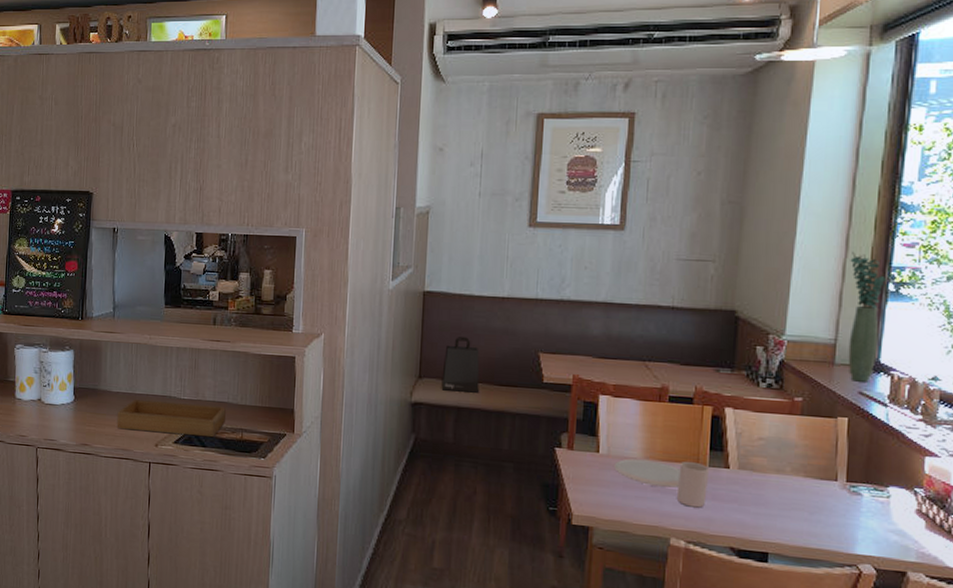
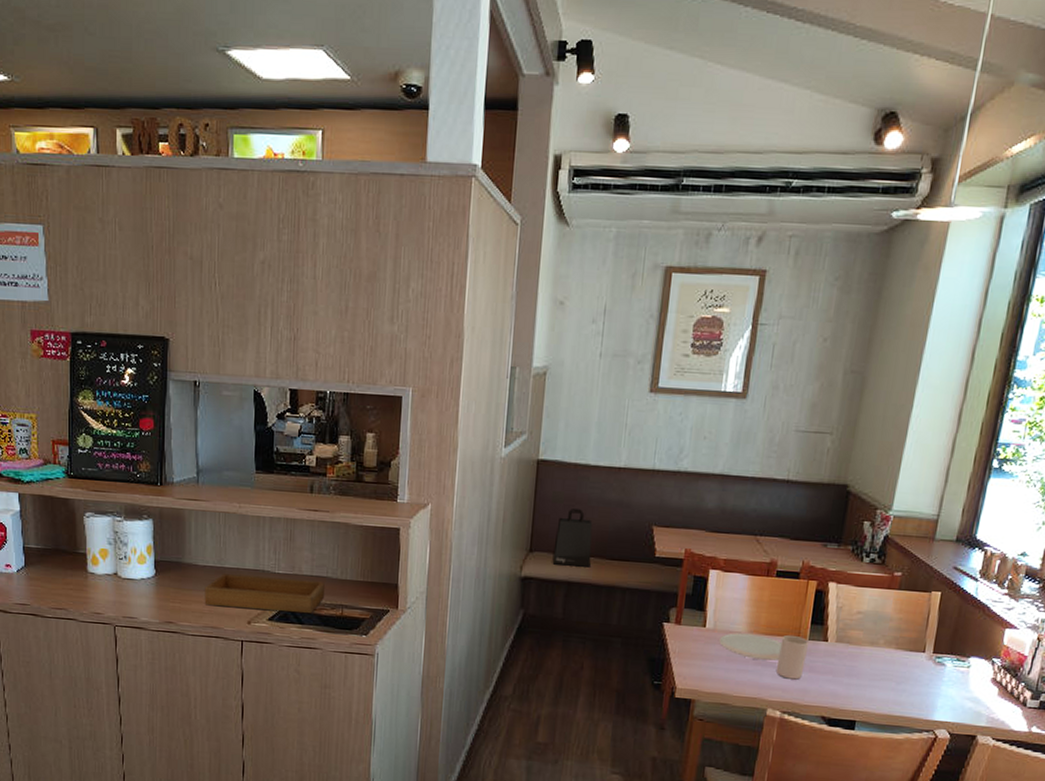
vase: present [848,251,887,382] -> none [947,426,992,558]

